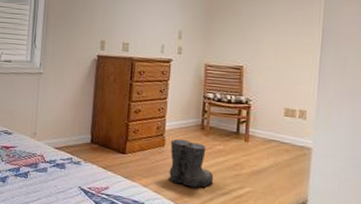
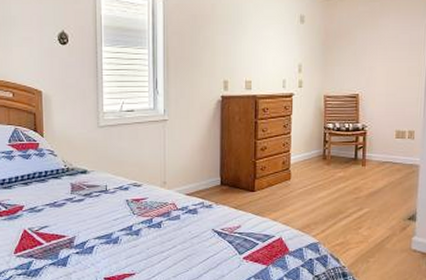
boots: present [168,139,214,188] -> none [295,171,336,215]

